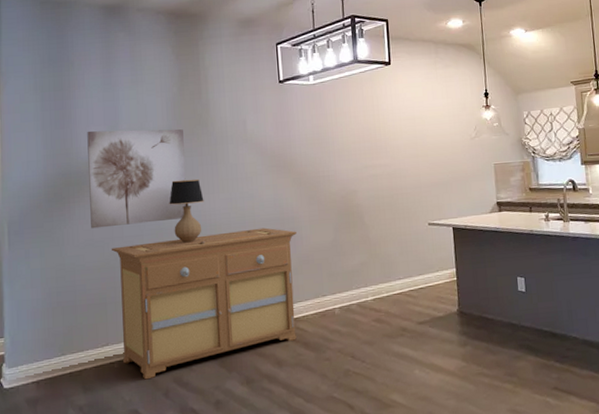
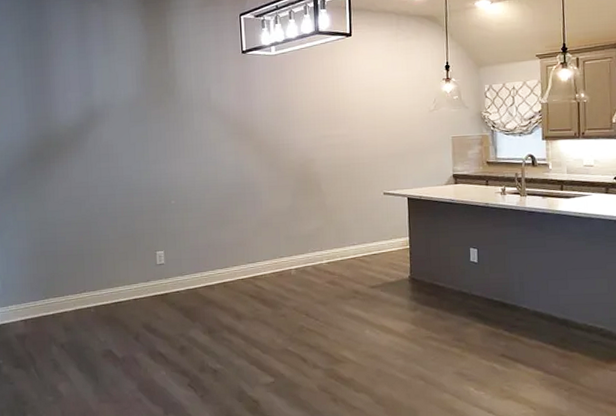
wall art: present [87,129,186,229] -> none [64,96,154,187]
sideboard: present [111,227,297,380] -> none [87,191,256,324]
table lamp: present [167,178,204,247] -> none [137,143,171,206]

